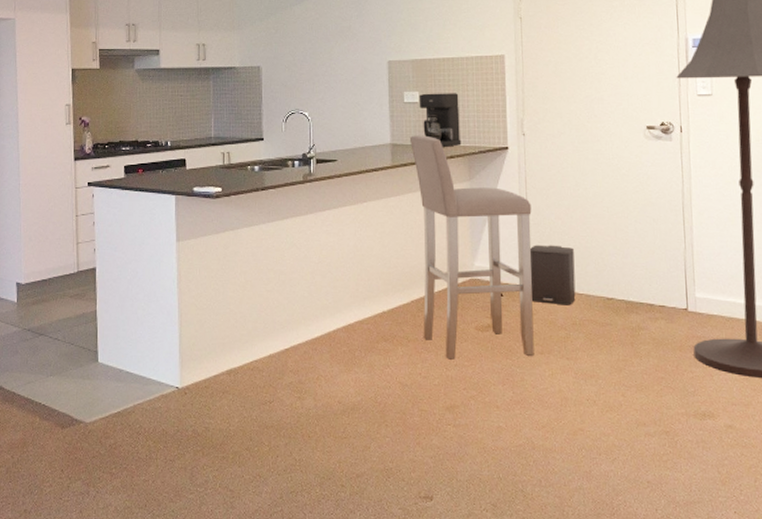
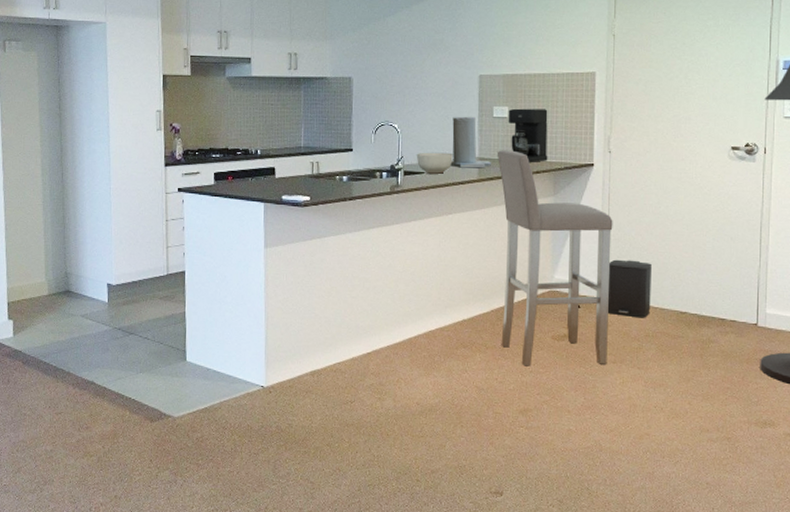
bowl: none [328,139,365,161] -> present [416,152,453,174]
paper towel: none [363,102,404,155] -> present [450,116,491,169]

